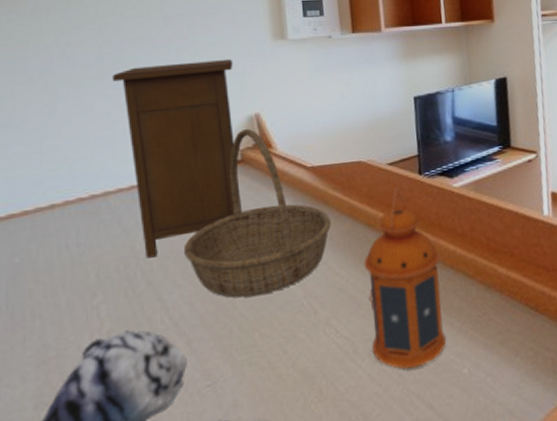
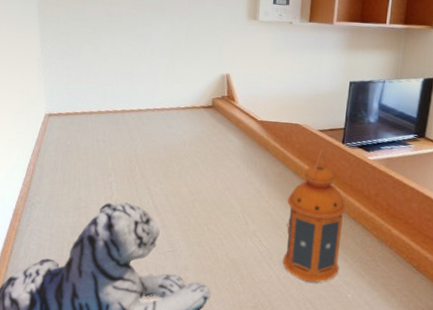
nightstand: present [112,60,241,259] -> none [135,26,217,160]
basket: present [183,128,331,298] -> none [166,83,268,203]

